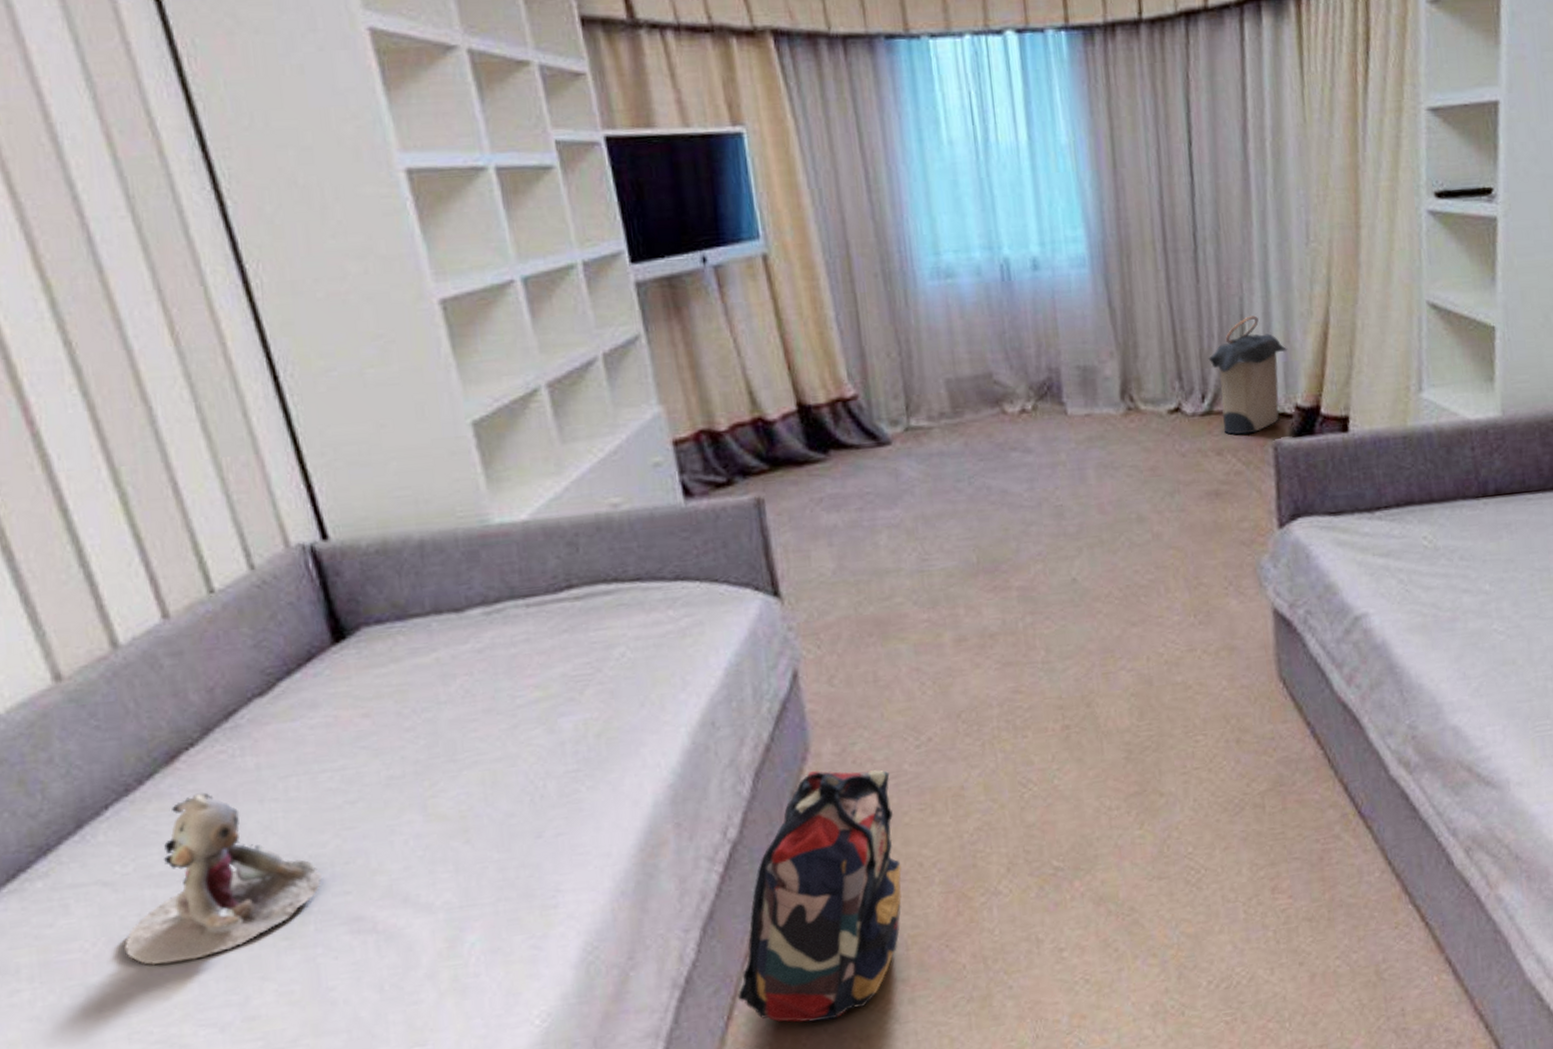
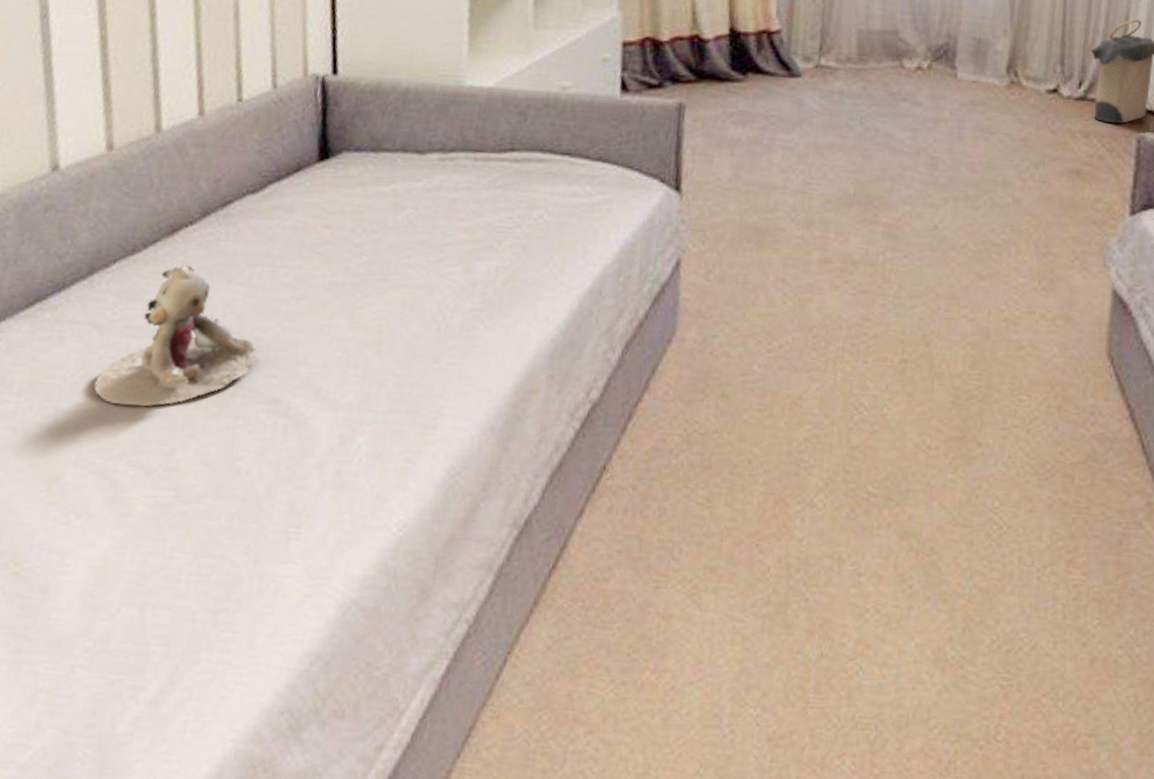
backpack: present [738,770,902,1022] -> none [566,354,740,591]

